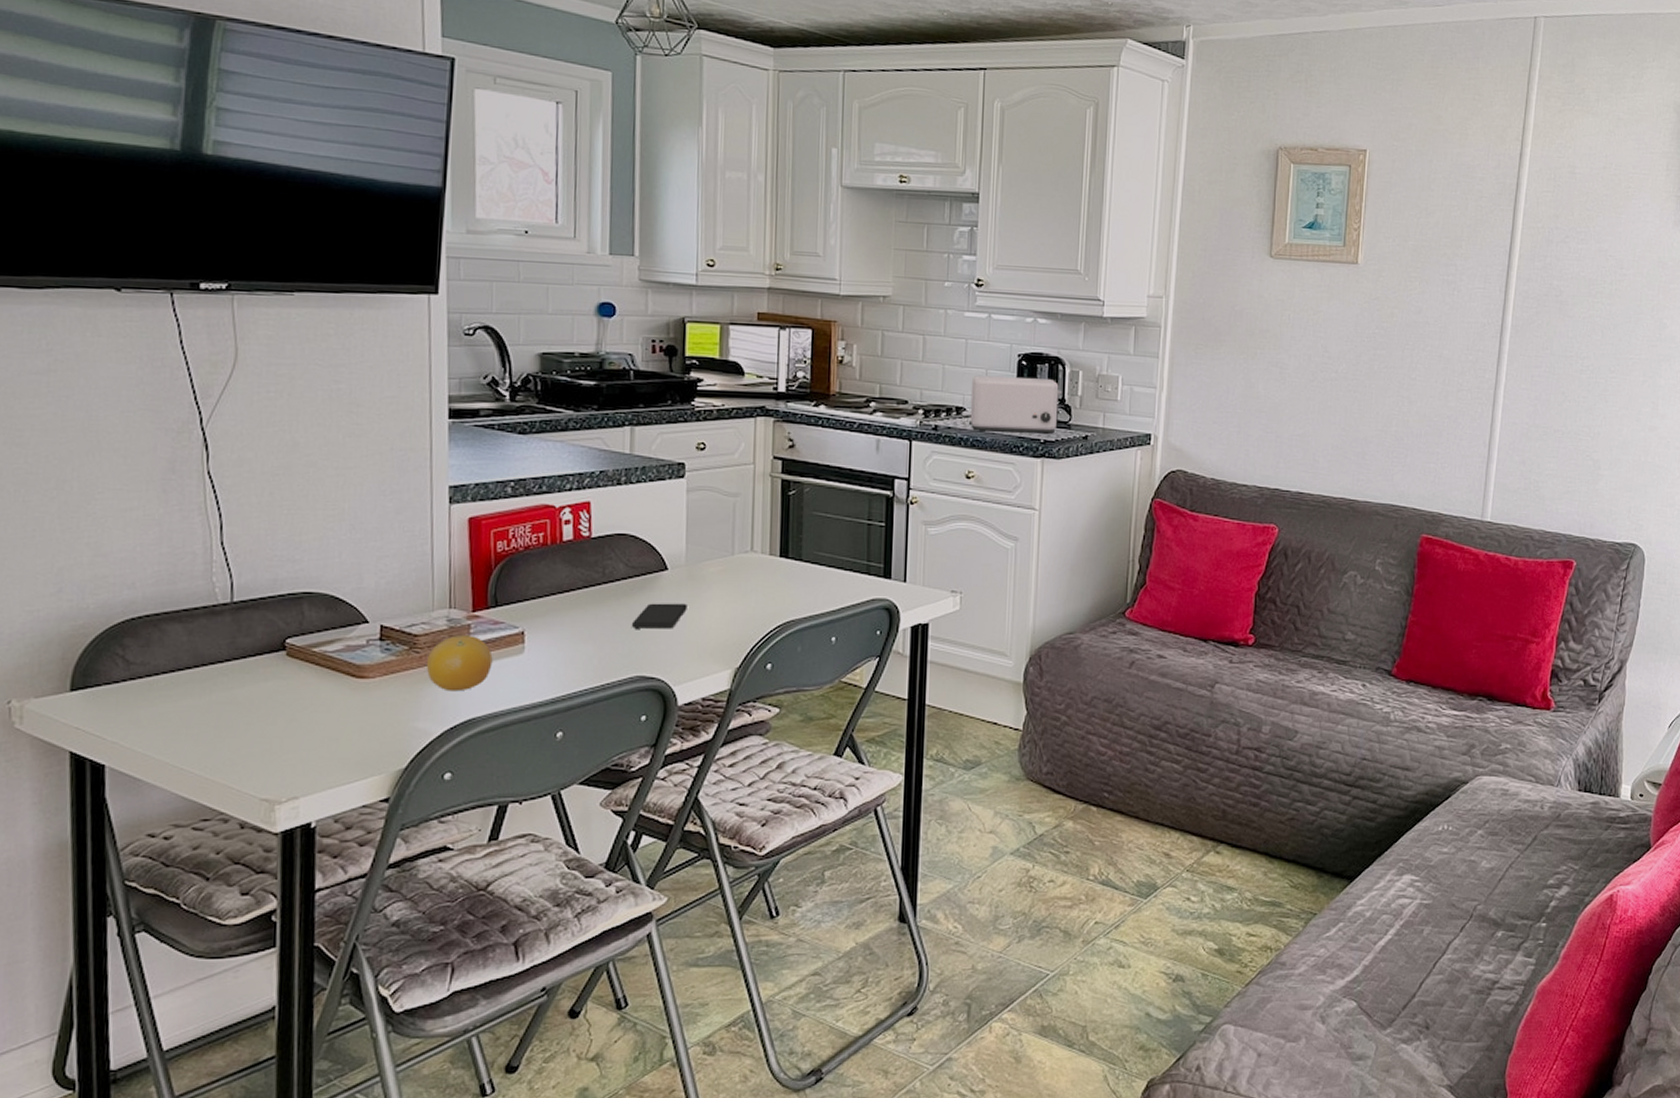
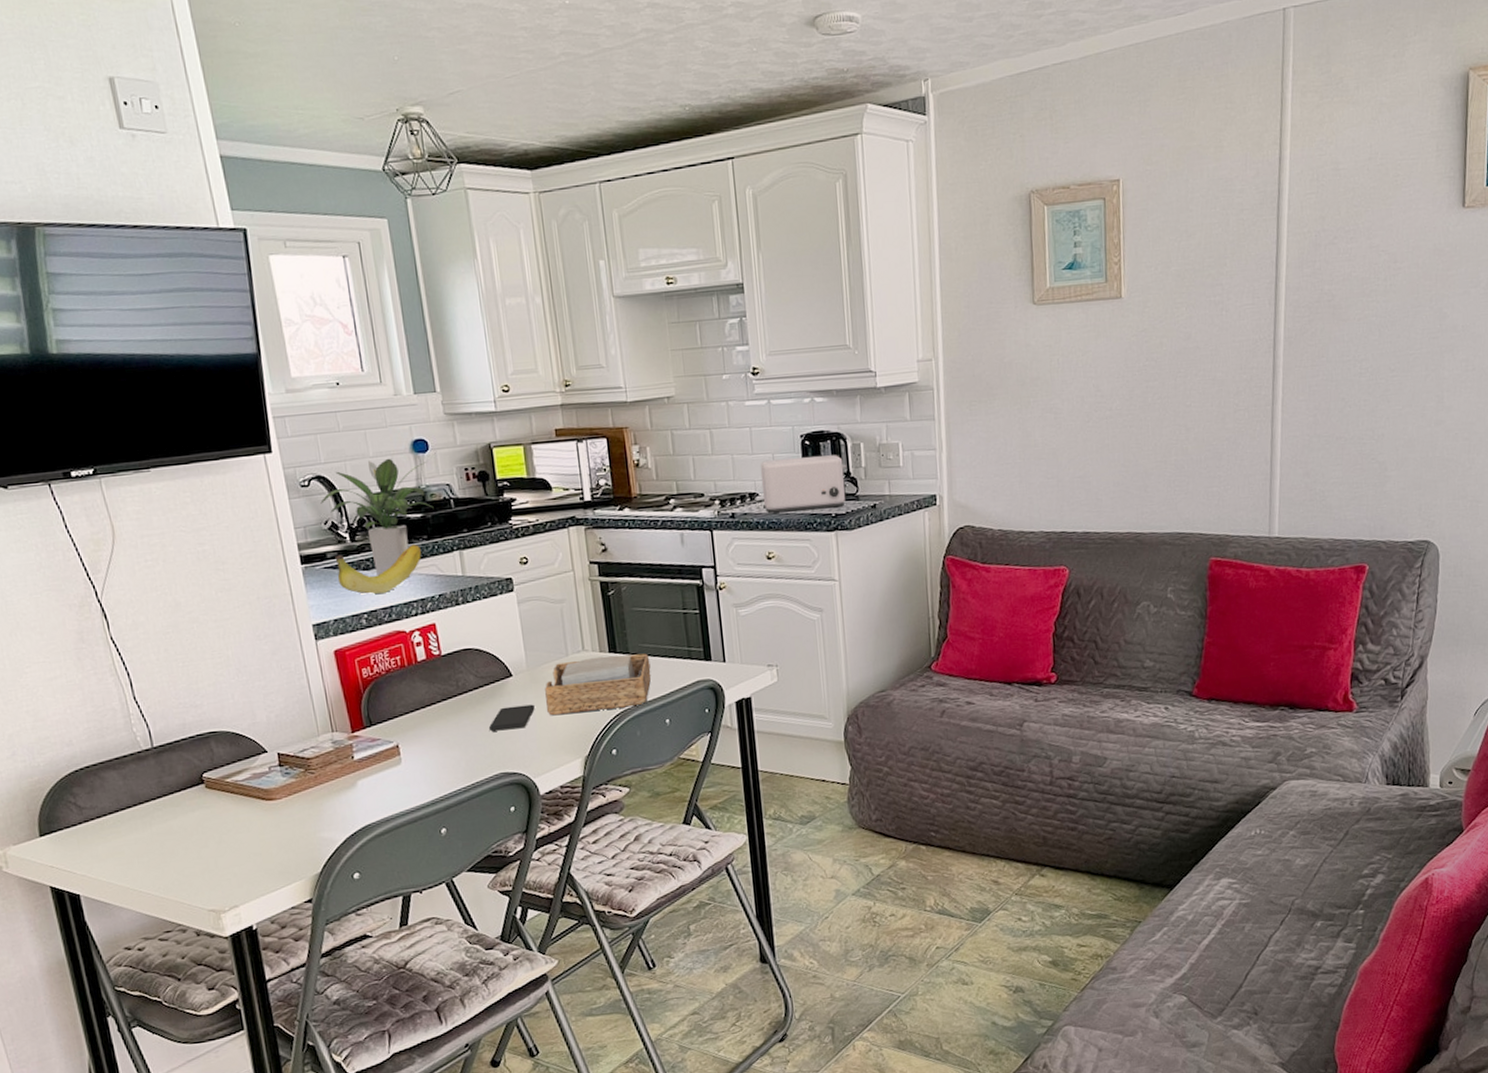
fruit: present [426,635,493,692] -> none [321,753,377,804]
potted plant: none [483,316,611,450] -> present [320,458,434,579]
fruit: none [487,412,588,463] -> present [335,543,421,595]
napkin holder: none [701,560,824,619] -> present [545,653,651,716]

